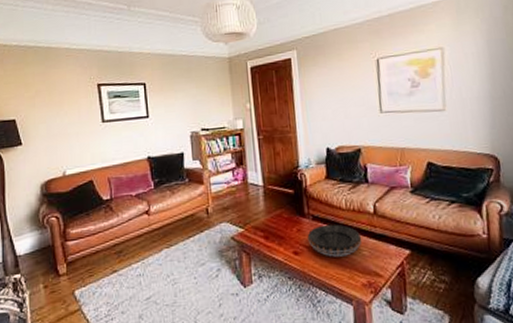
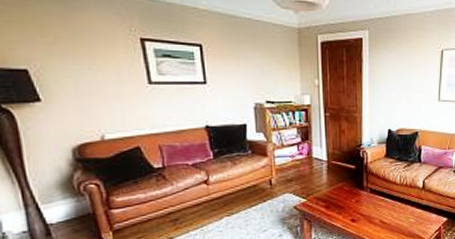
decorative bowl: present [307,224,362,257] -> none [364,196,410,224]

